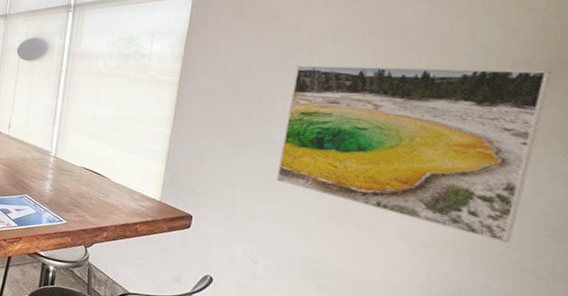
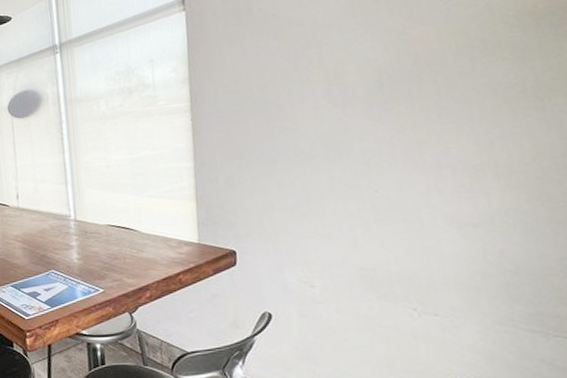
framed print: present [276,65,553,244] -> none [308,17,557,206]

